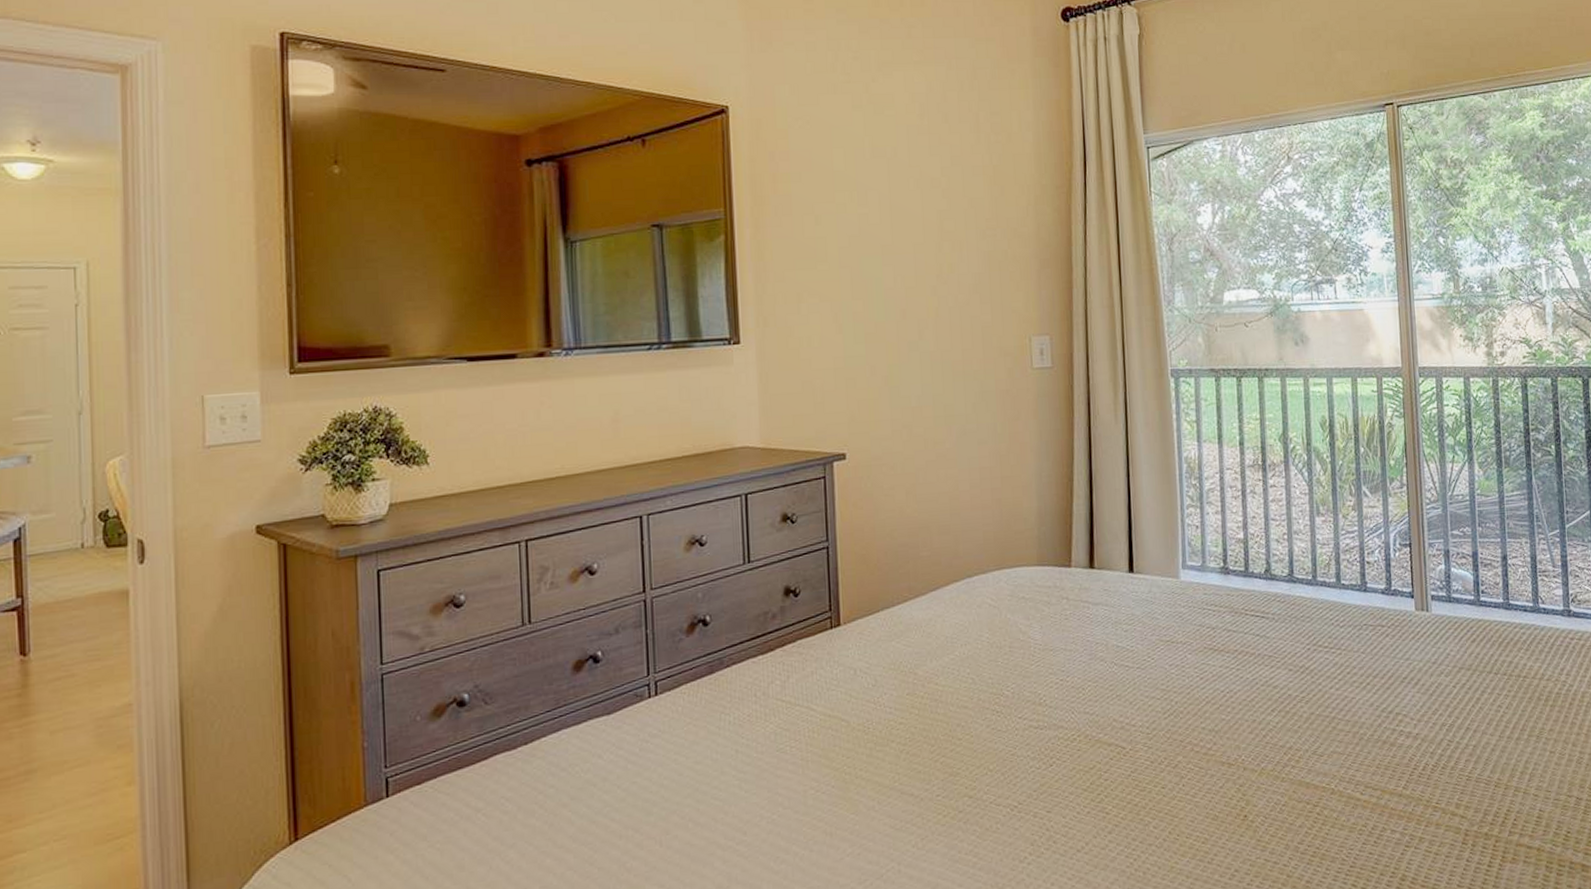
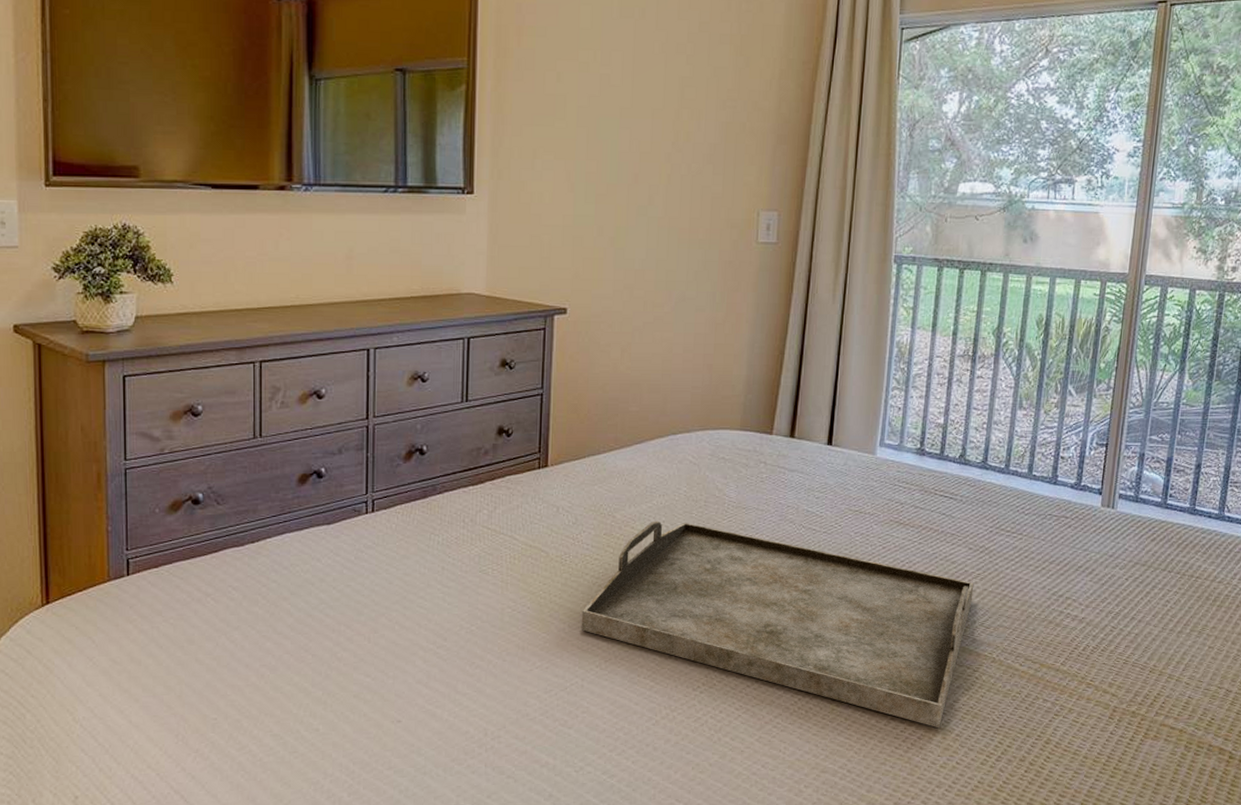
serving tray: none [891,672,1301,876] -> present [581,520,974,729]

